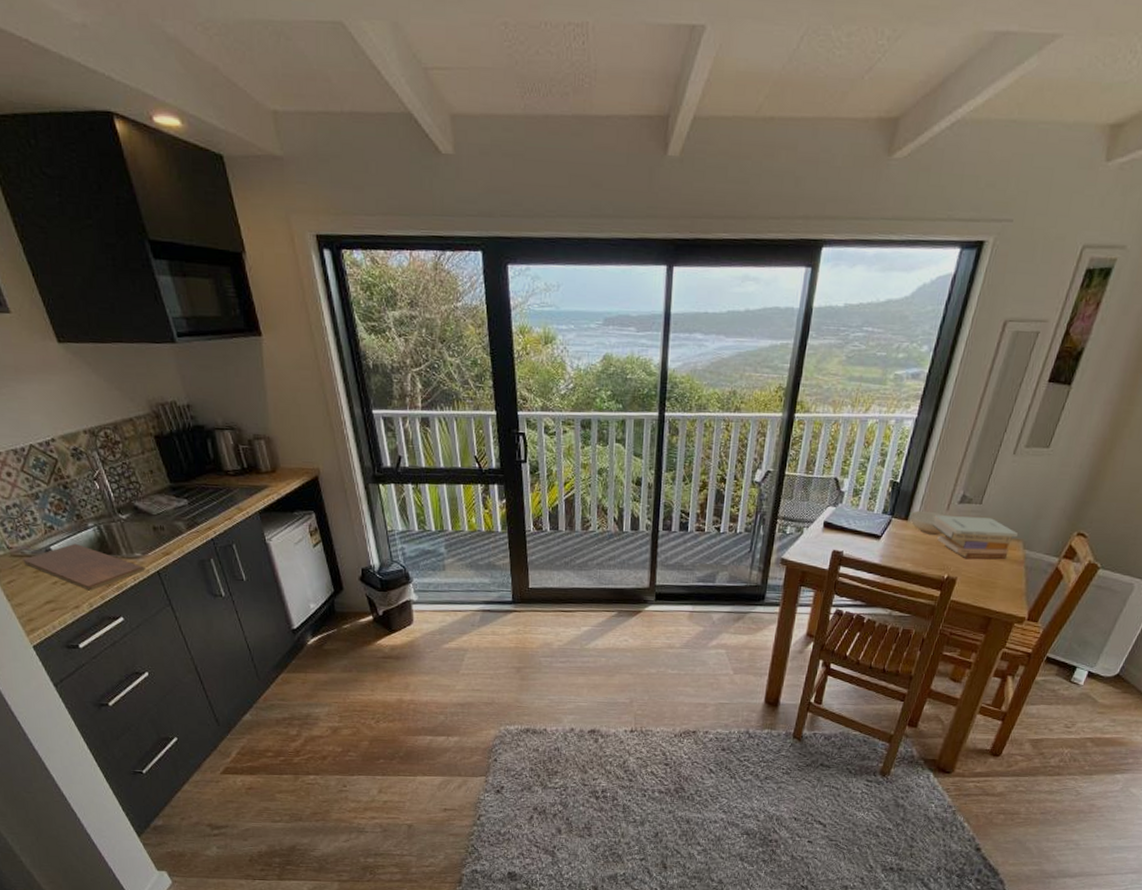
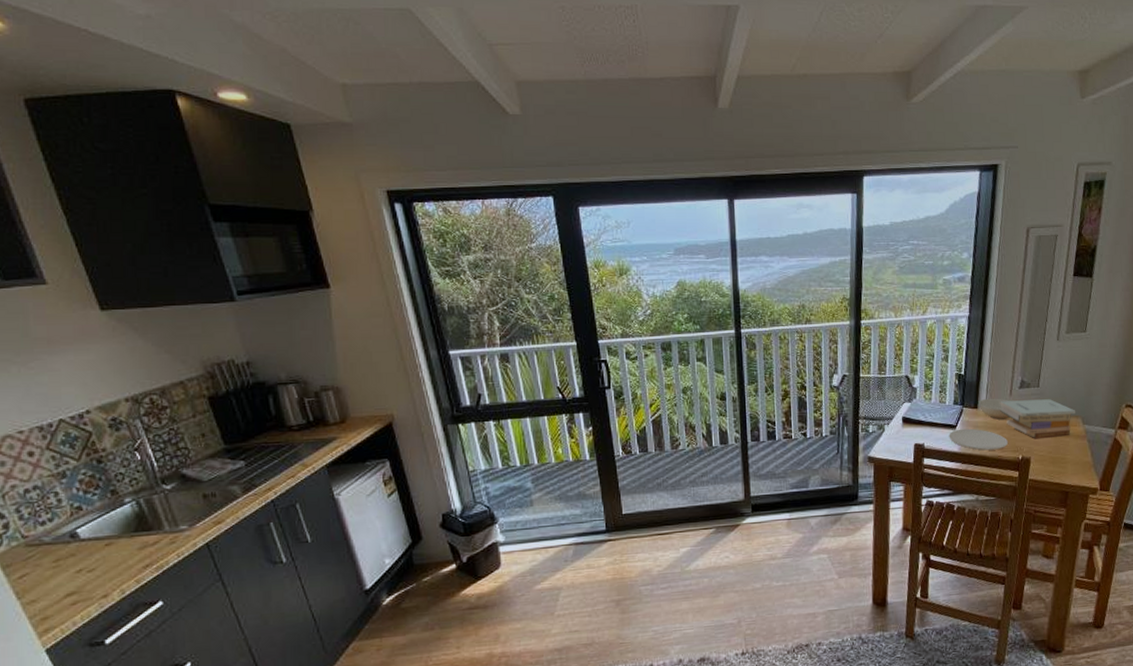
chopping board: present [21,543,147,591] -> none [39,522,194,575]
plate: none [871,540,936,566] -> present [949,428,1009,451]

